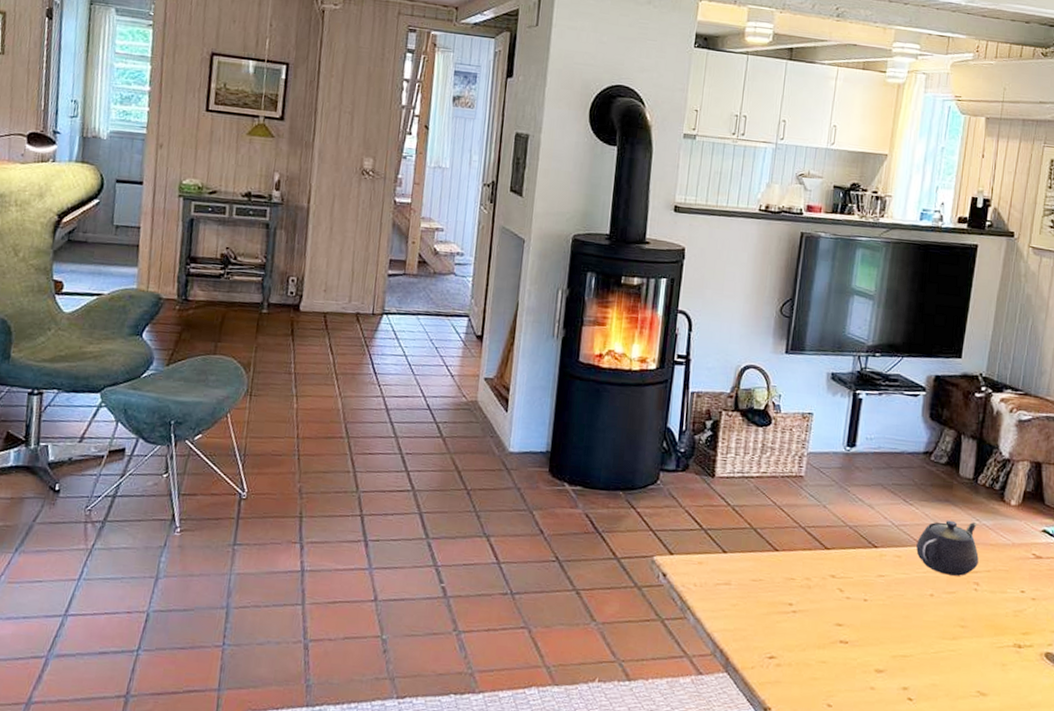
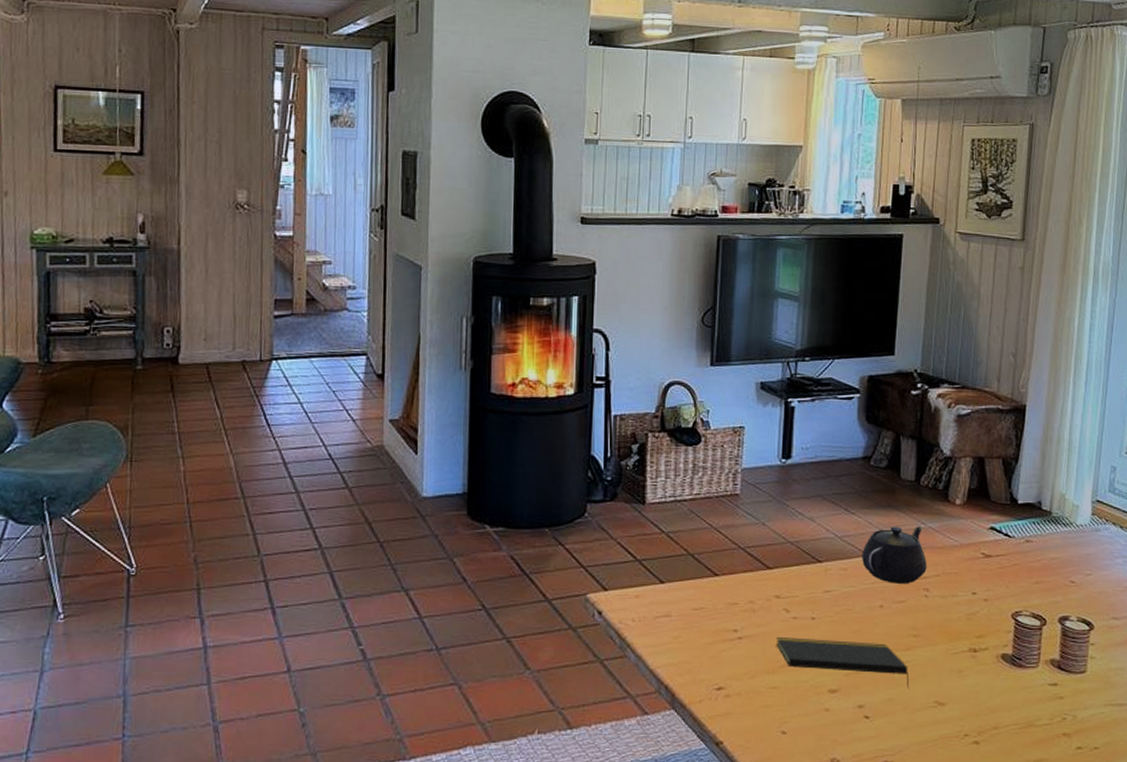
notepad: none [828,613,954,677] -> present [775,636,910,690]

